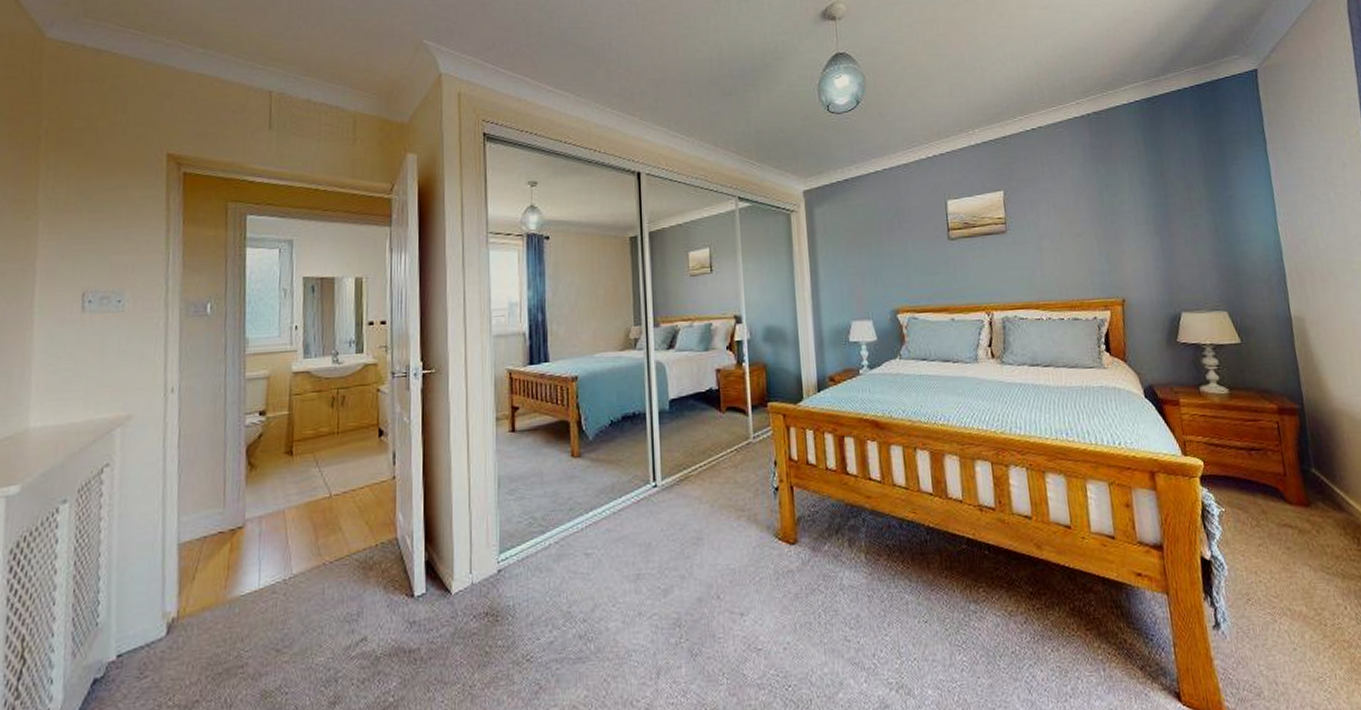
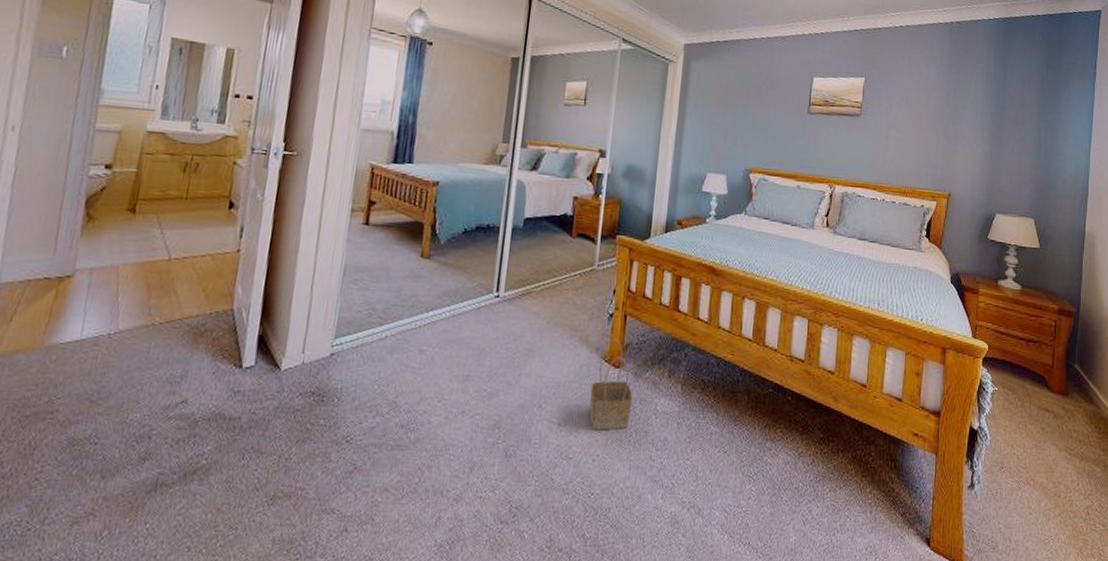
basket: none [767,513,816,616] -> present [589,338,633,431]

